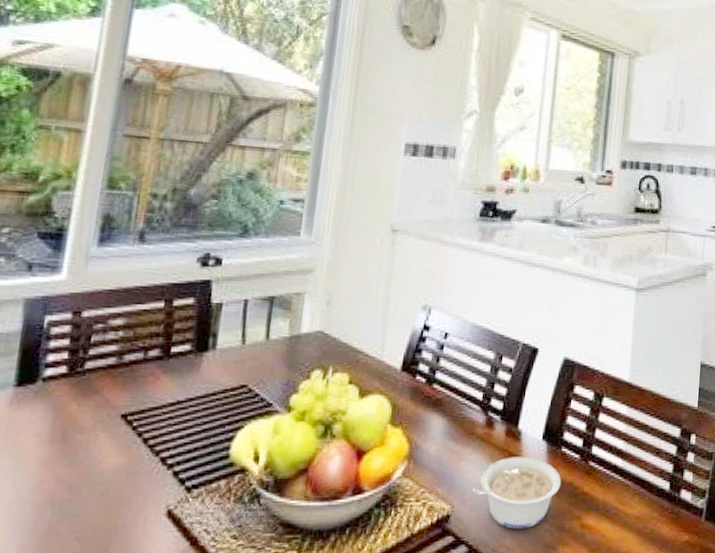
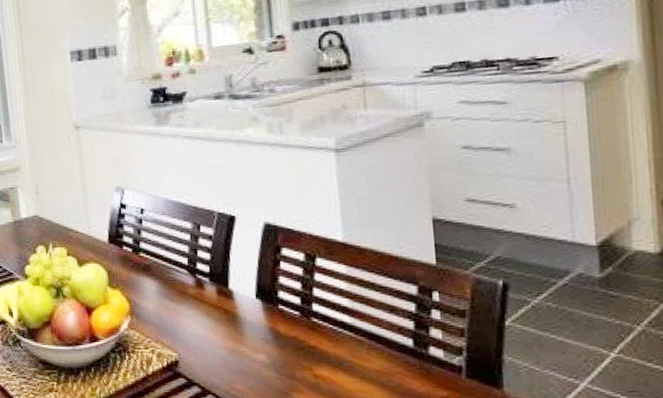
legume: present [472,456,562,529] -> none [194,313,285,375]

